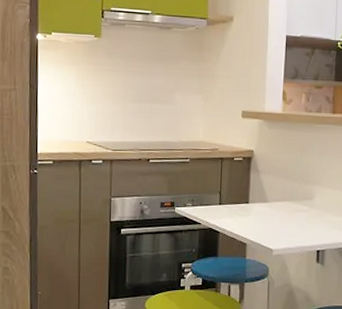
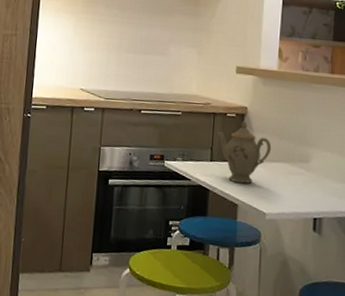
teapot: none [224,164,278,224] -> present [216,120,272,184]

